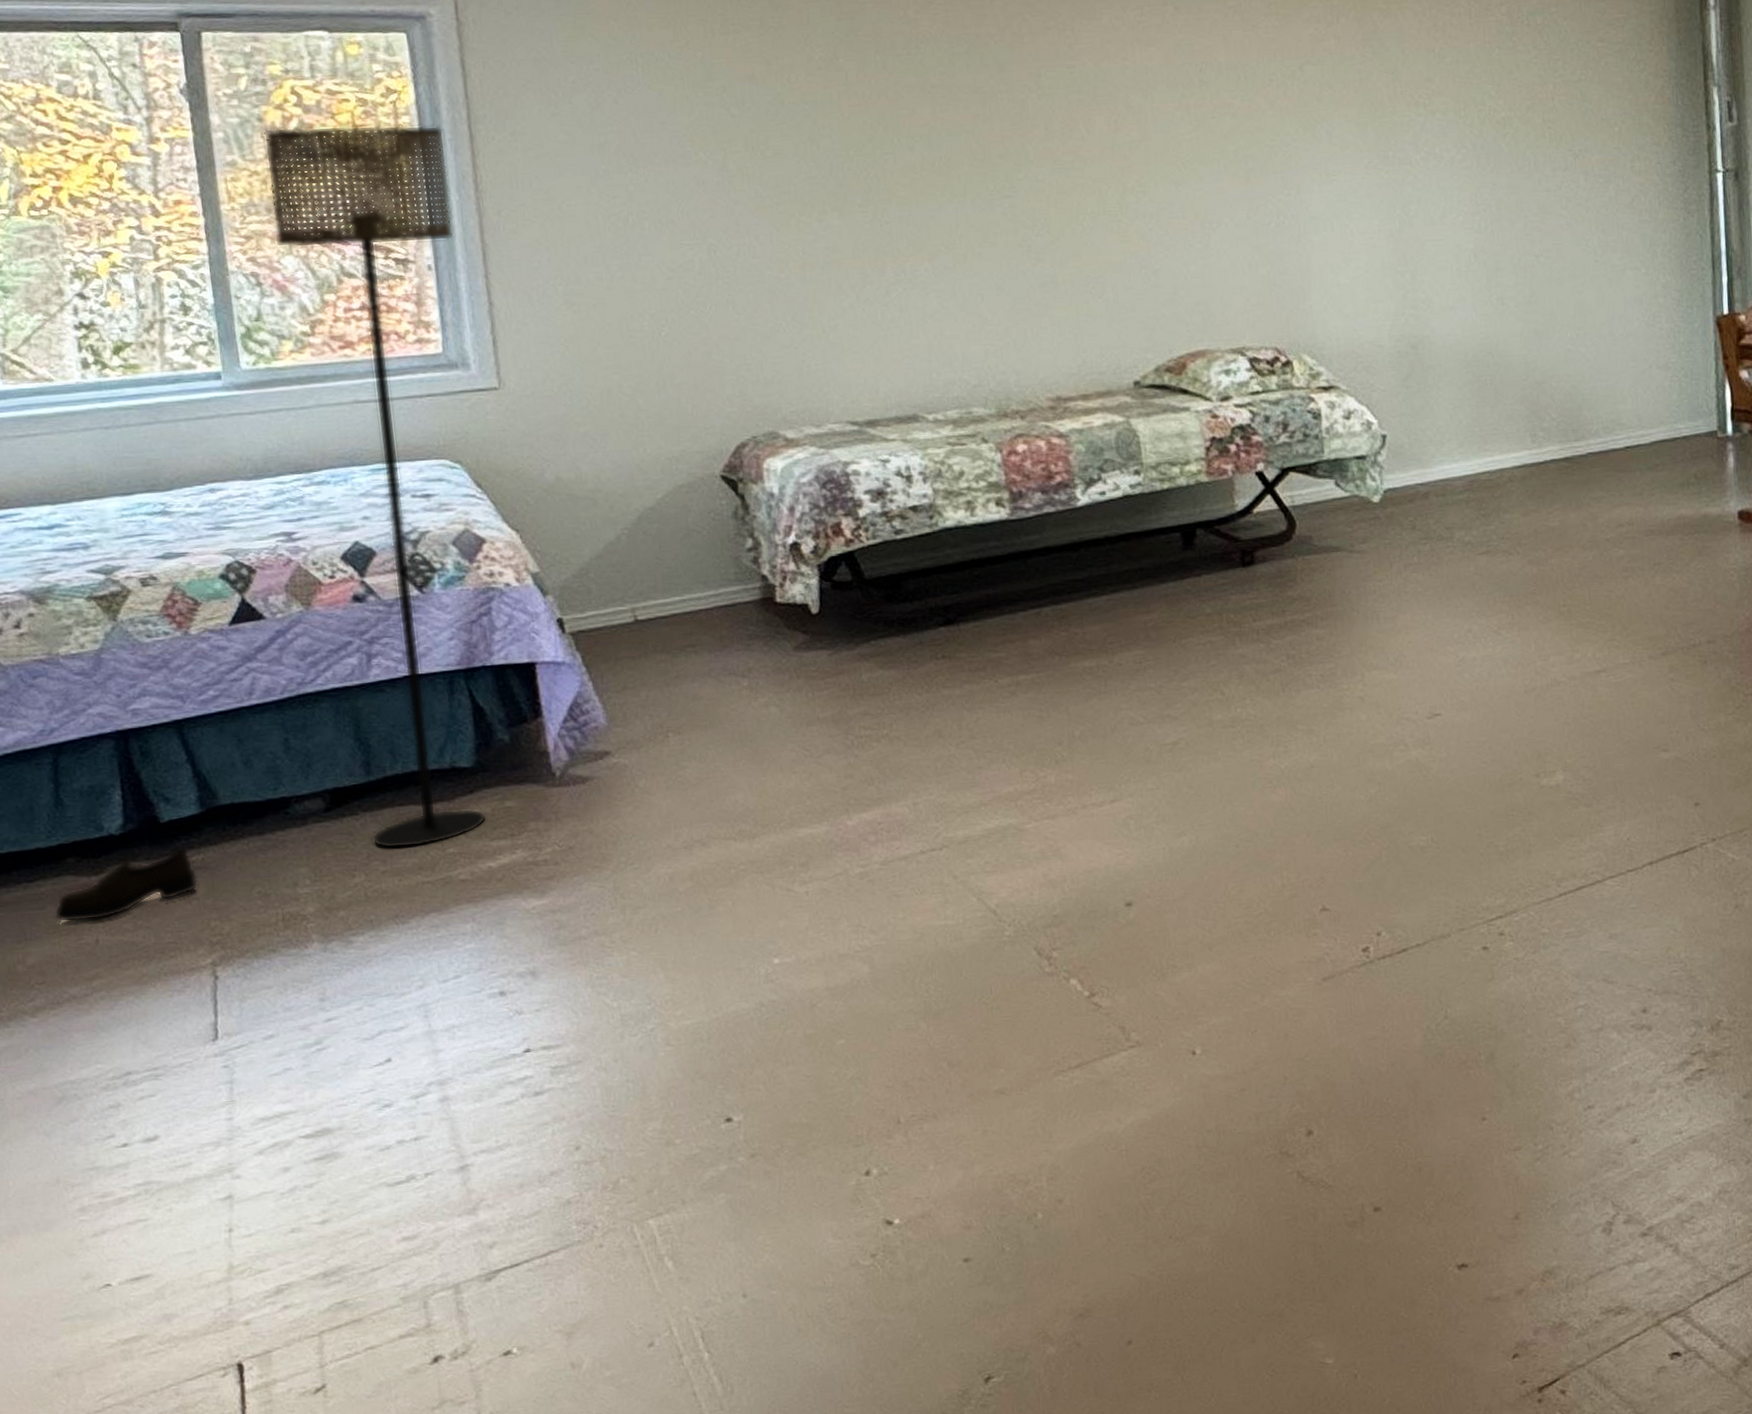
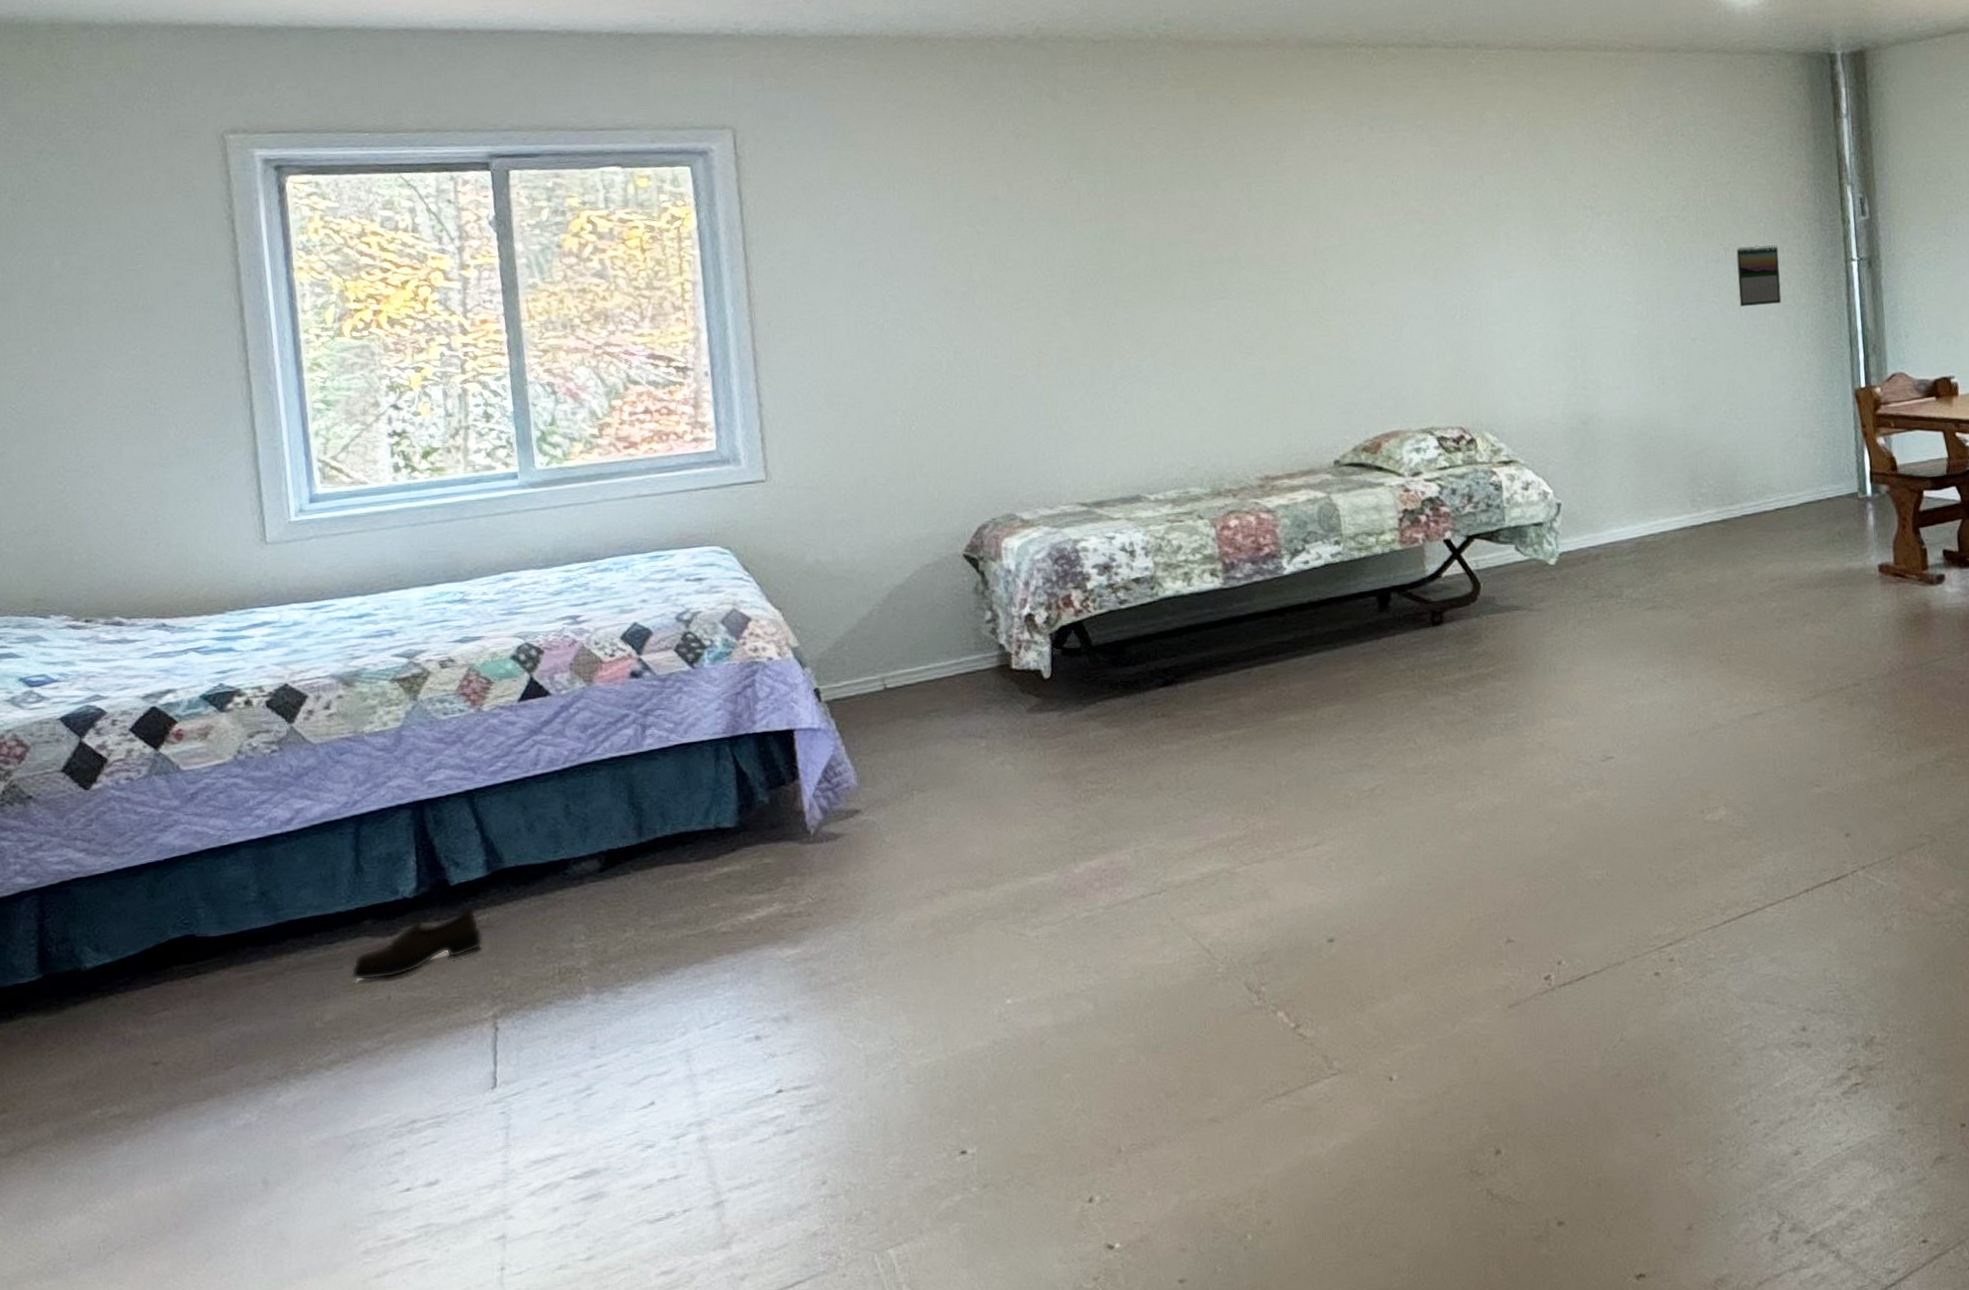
floor lamp: present [263,125,487,849] -> none [561,247,747,905]
calendar: none [1587,152,1637,220] -> present [1736,245,1782,306]

